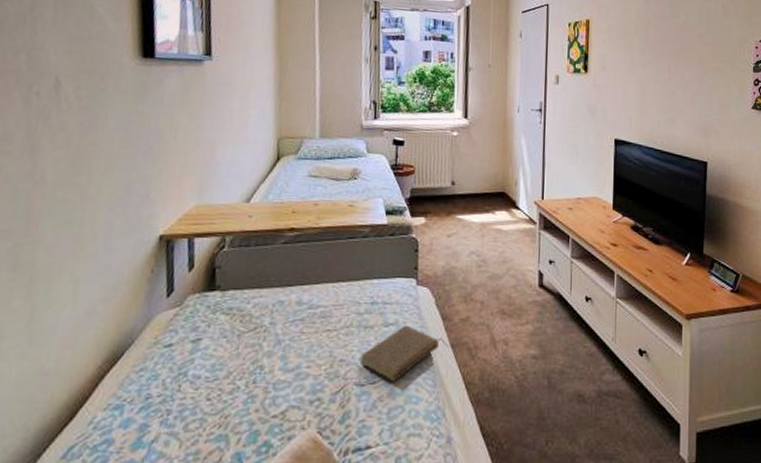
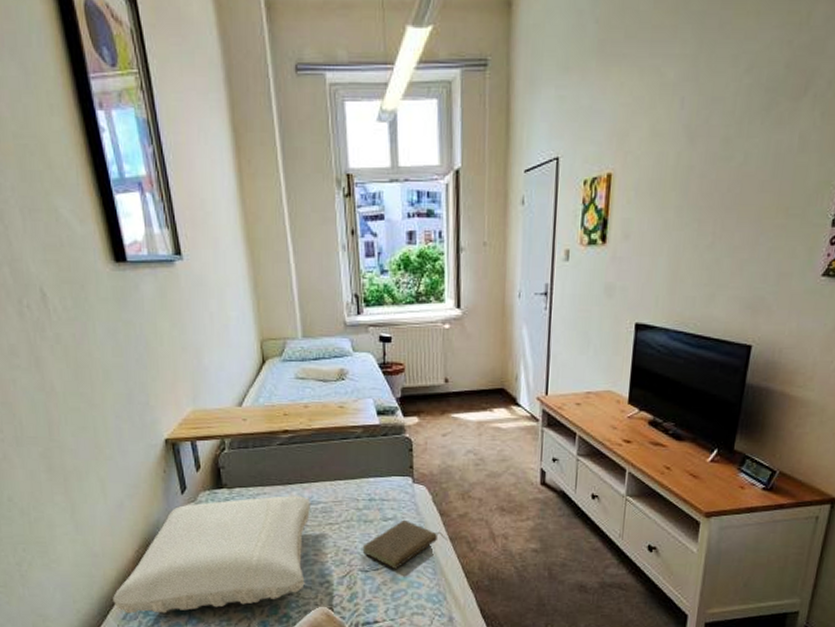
pillow: none [54,299,310,450] -> present [113,496,312,614]

